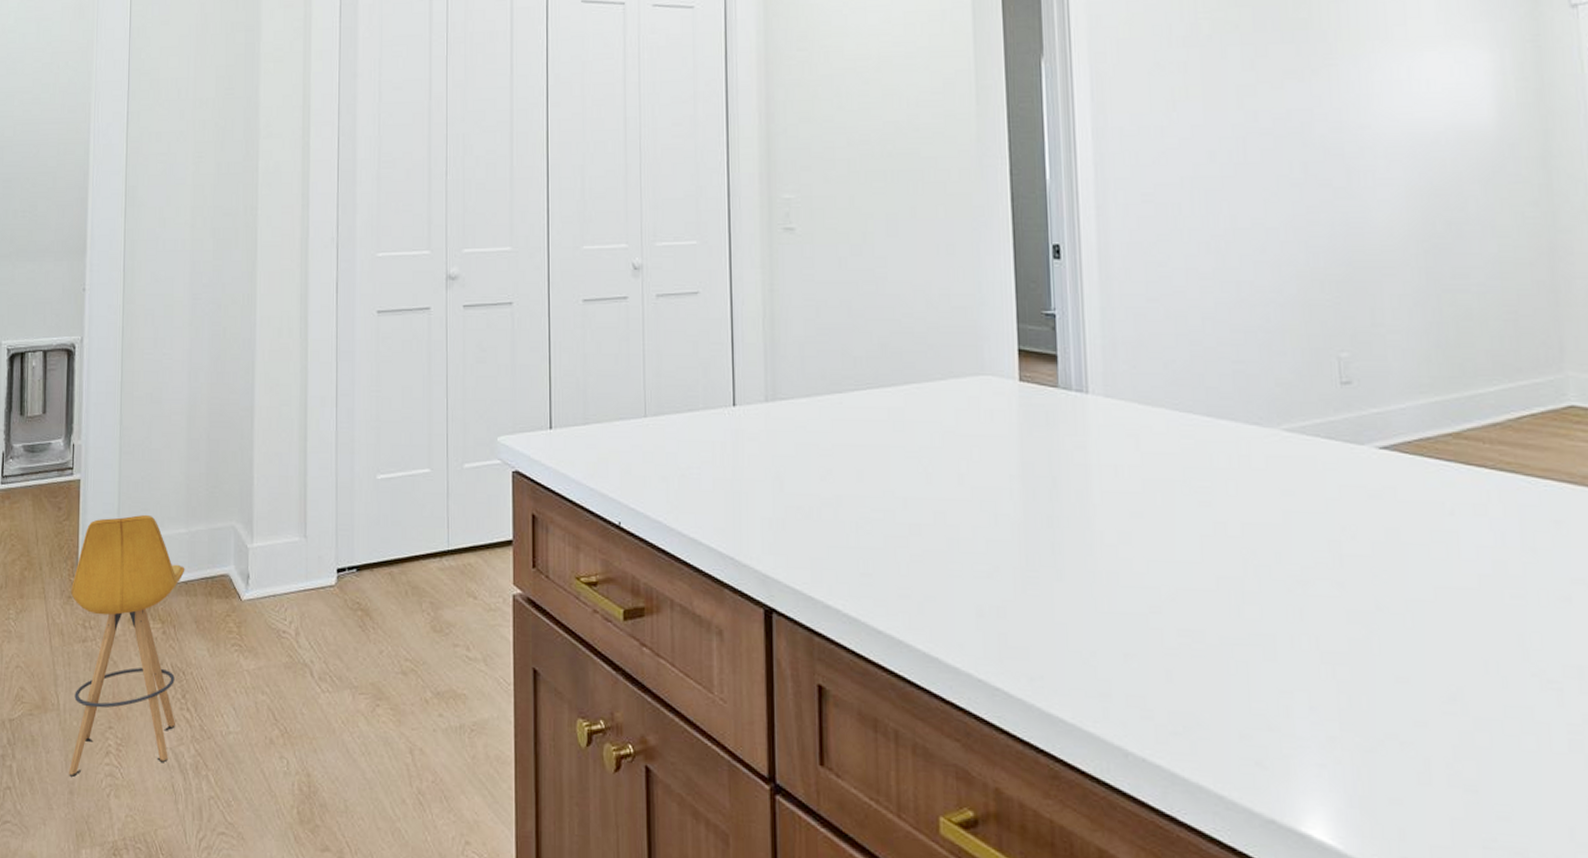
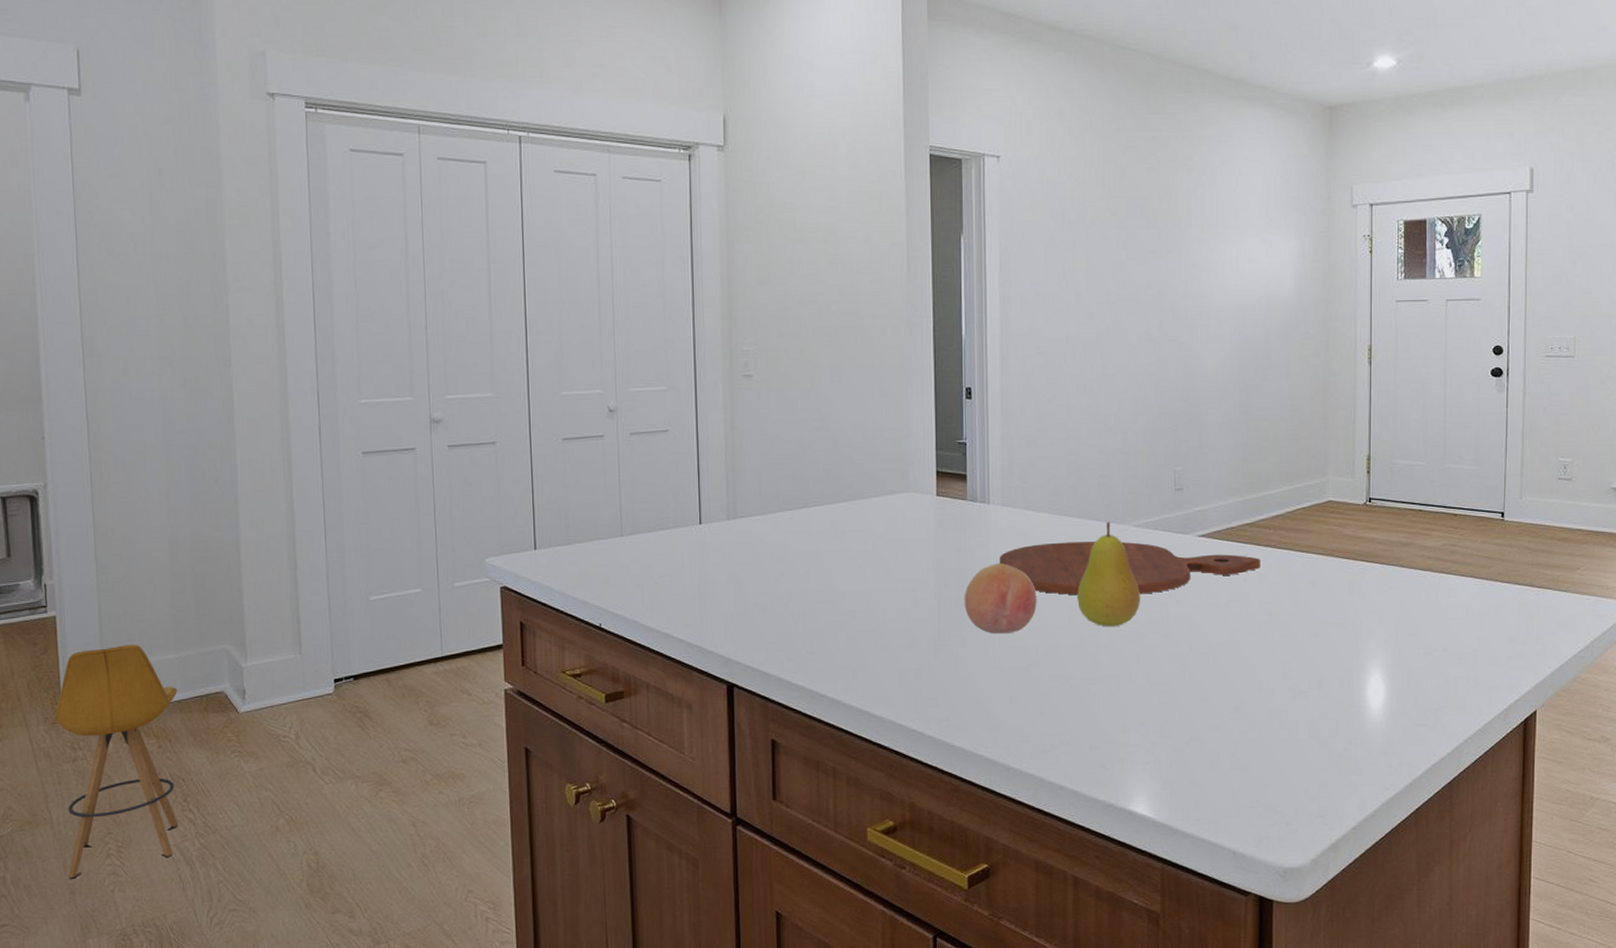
fruit: none [1058,472,1157,568] -> present [964,563,1037,634]
cutting board: none [1104,448,1474,525] -> present [1000,542,1260,595]
fruit: none [1210,422,1300,566] -> present [1077,521,1140,626]

